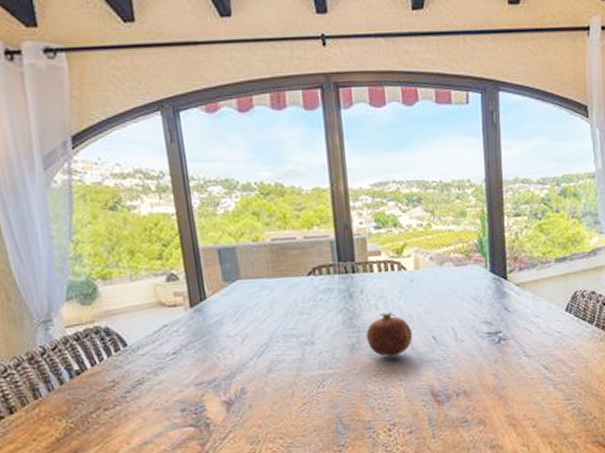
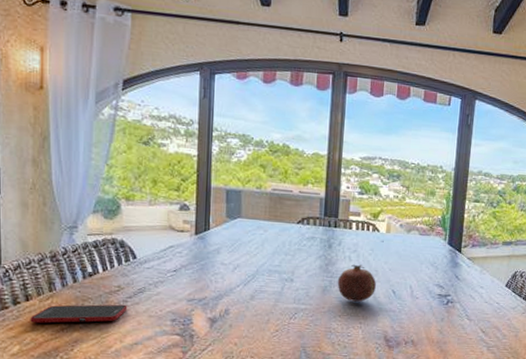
cell phone: none [18,401,128,438] -> present [30,304,128,323]

